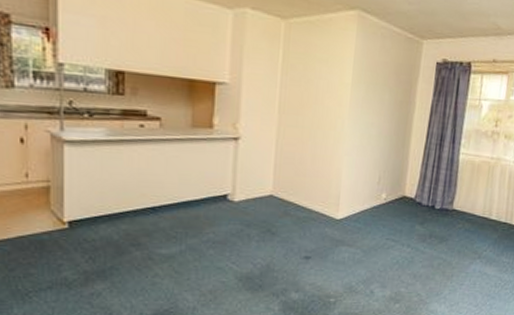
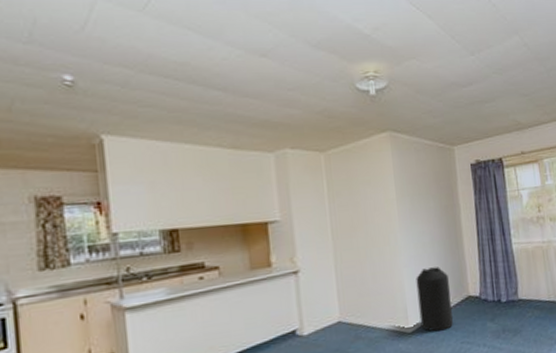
trash can: none [350,160,388,224] -> present [416,267,454,332]

